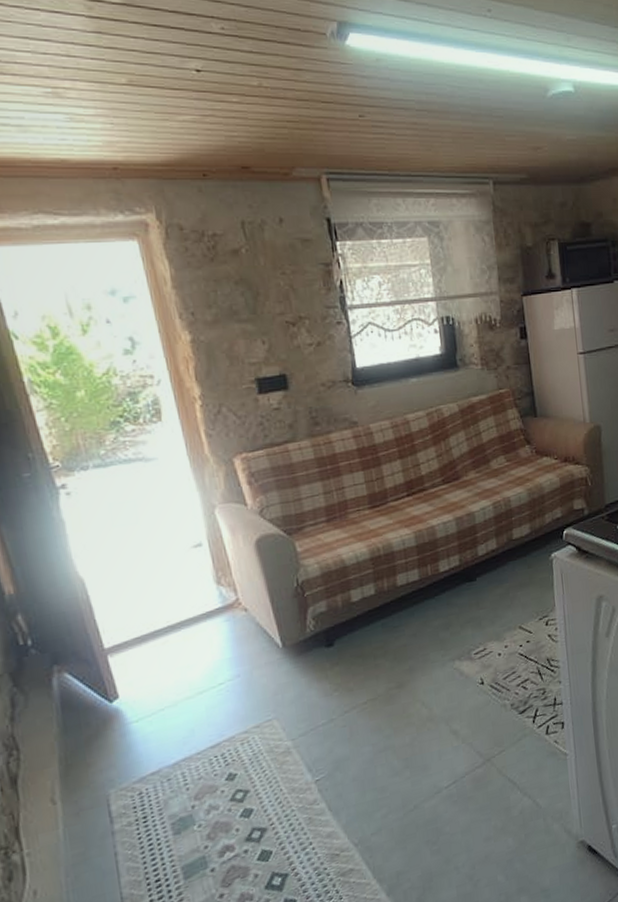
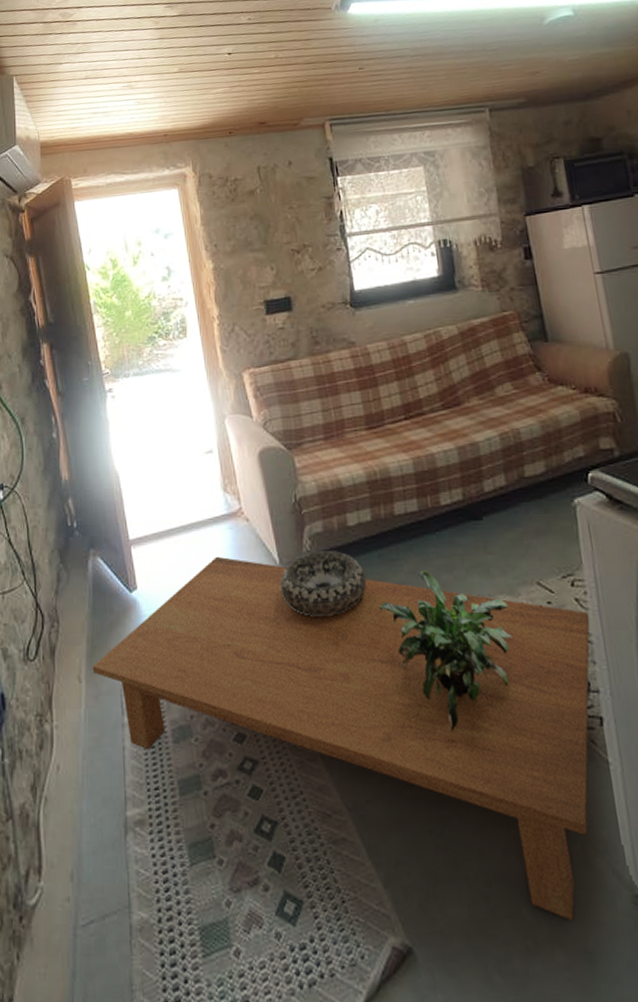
coffee table: none [68,643,559,874] -> present [92,556,590,920]
decorative bowl: none [283,626,371,691] -> present [280,551,367,618]
potted plant: none [382,631,499,760] -> present [379,570,513,732]

